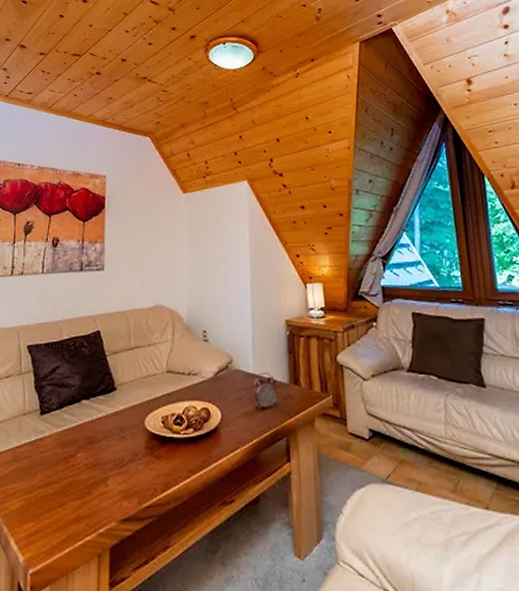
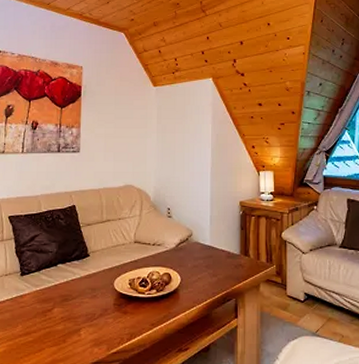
alarm clock: present [253,372,278,409] -> none [209,245,229,275]

